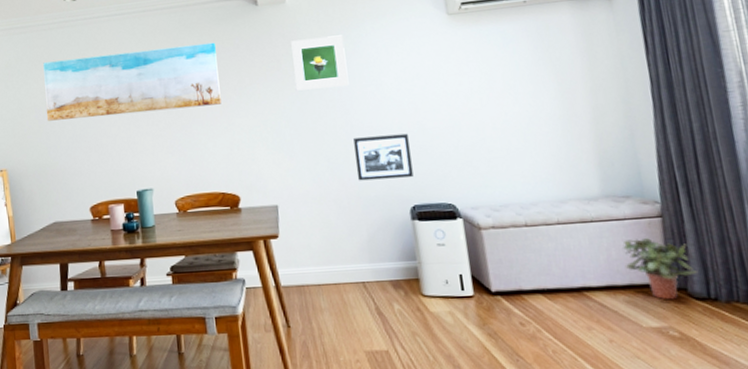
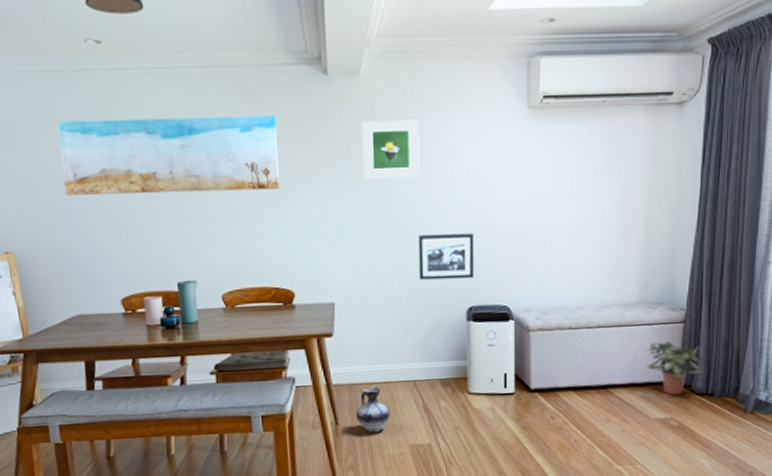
ceramic jug: none [306,288,343,337] -> present [355,386,390,433]

